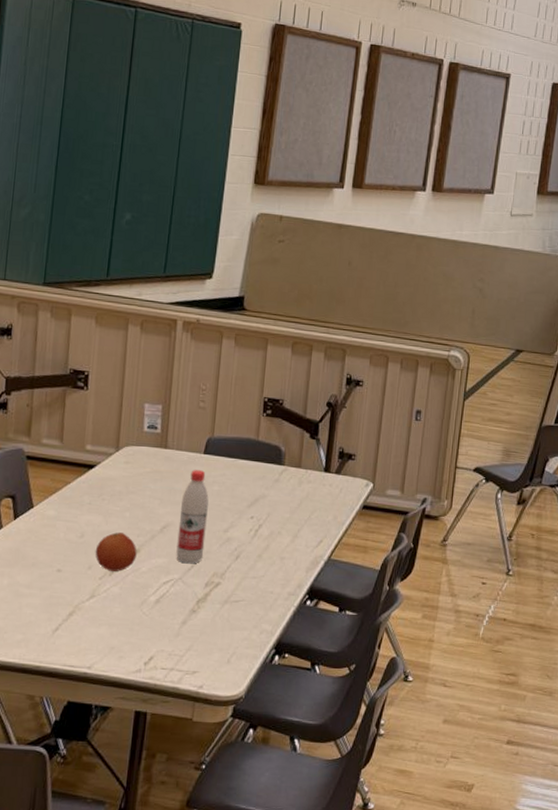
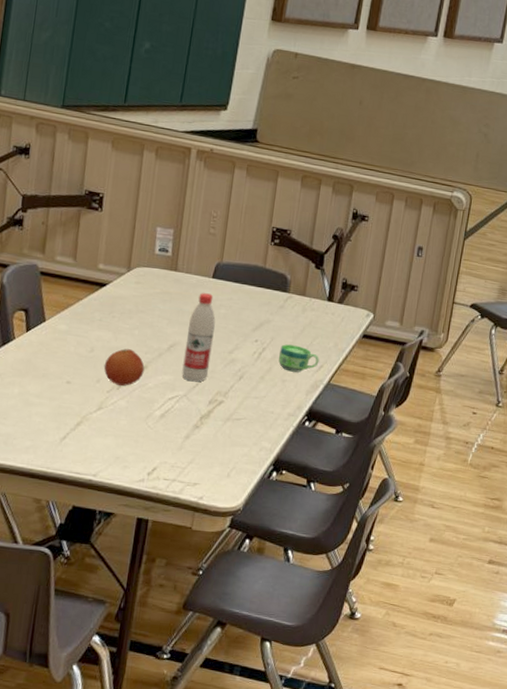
cup: none [276,519,319,549] -> present [278,344,320,373]

